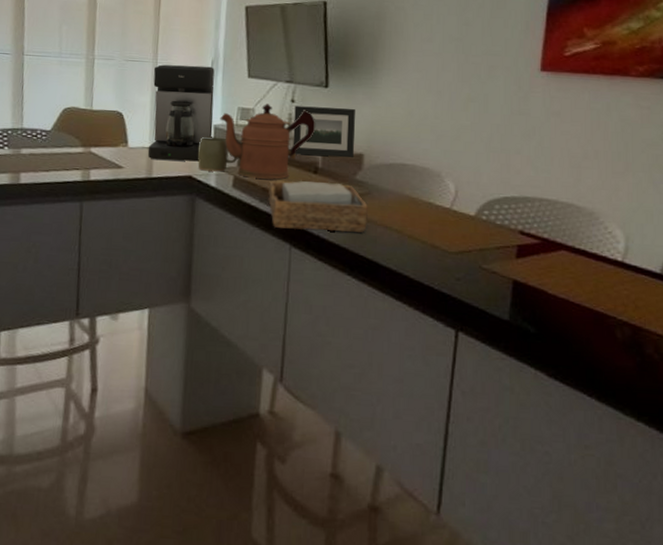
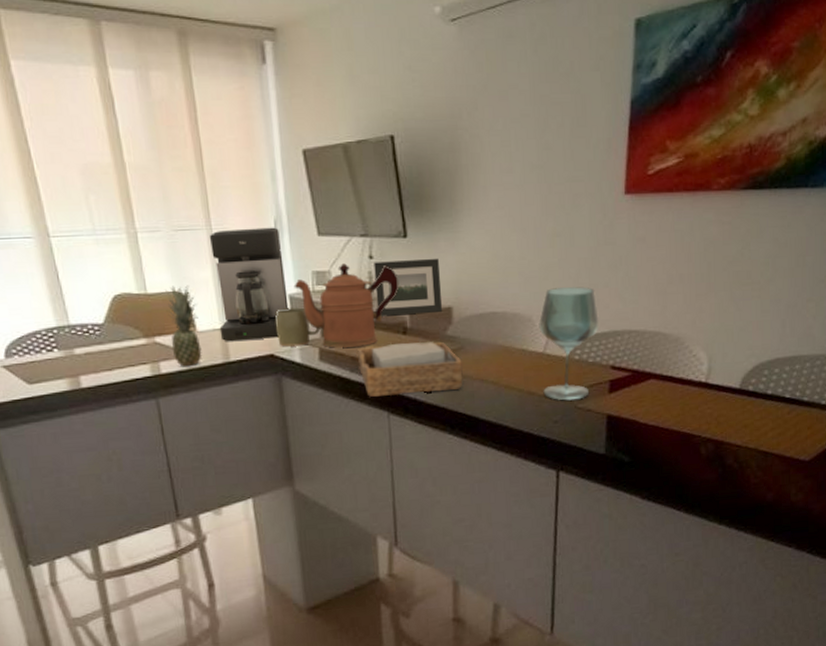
fruit: none [103,106,132,177] -> present [165,285,202,367]
wine glass: none [447,148,510,260] -> present [538,286,600,401]

